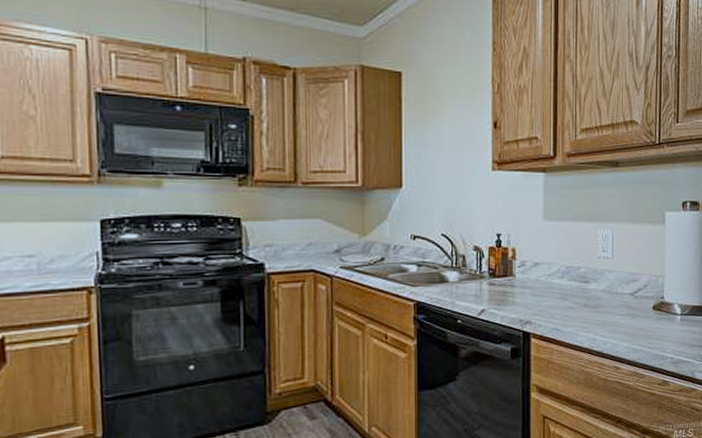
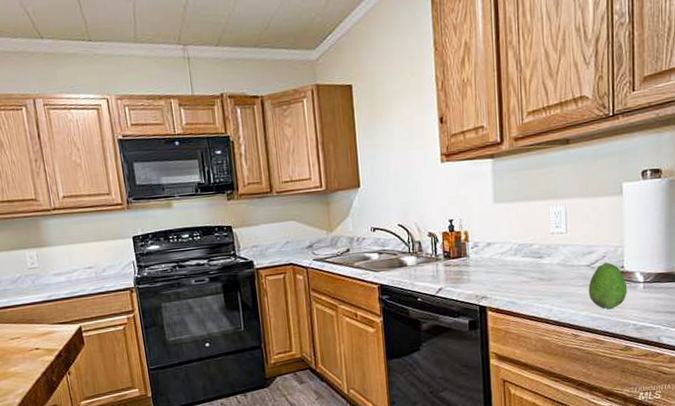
fruit: none [630,292,666,341] -> present [588,262,628,309]

